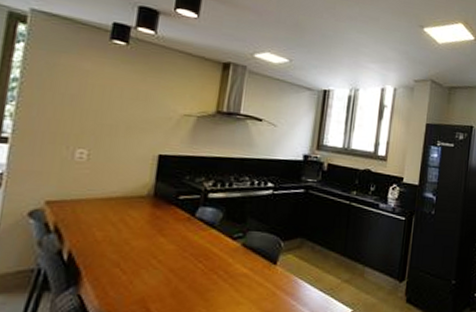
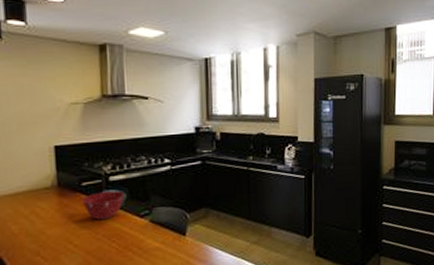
mixing bowl: none [175,207,221,238] -> present [82,191,125,220]

